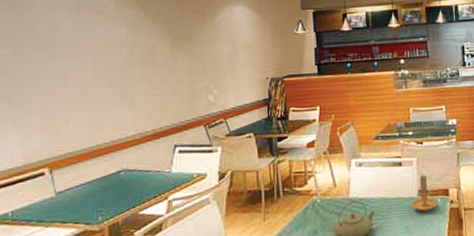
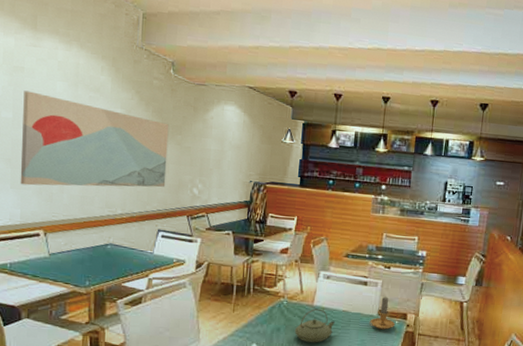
wall art: none [21,24,179,123] -> present [20,90,169,188]

